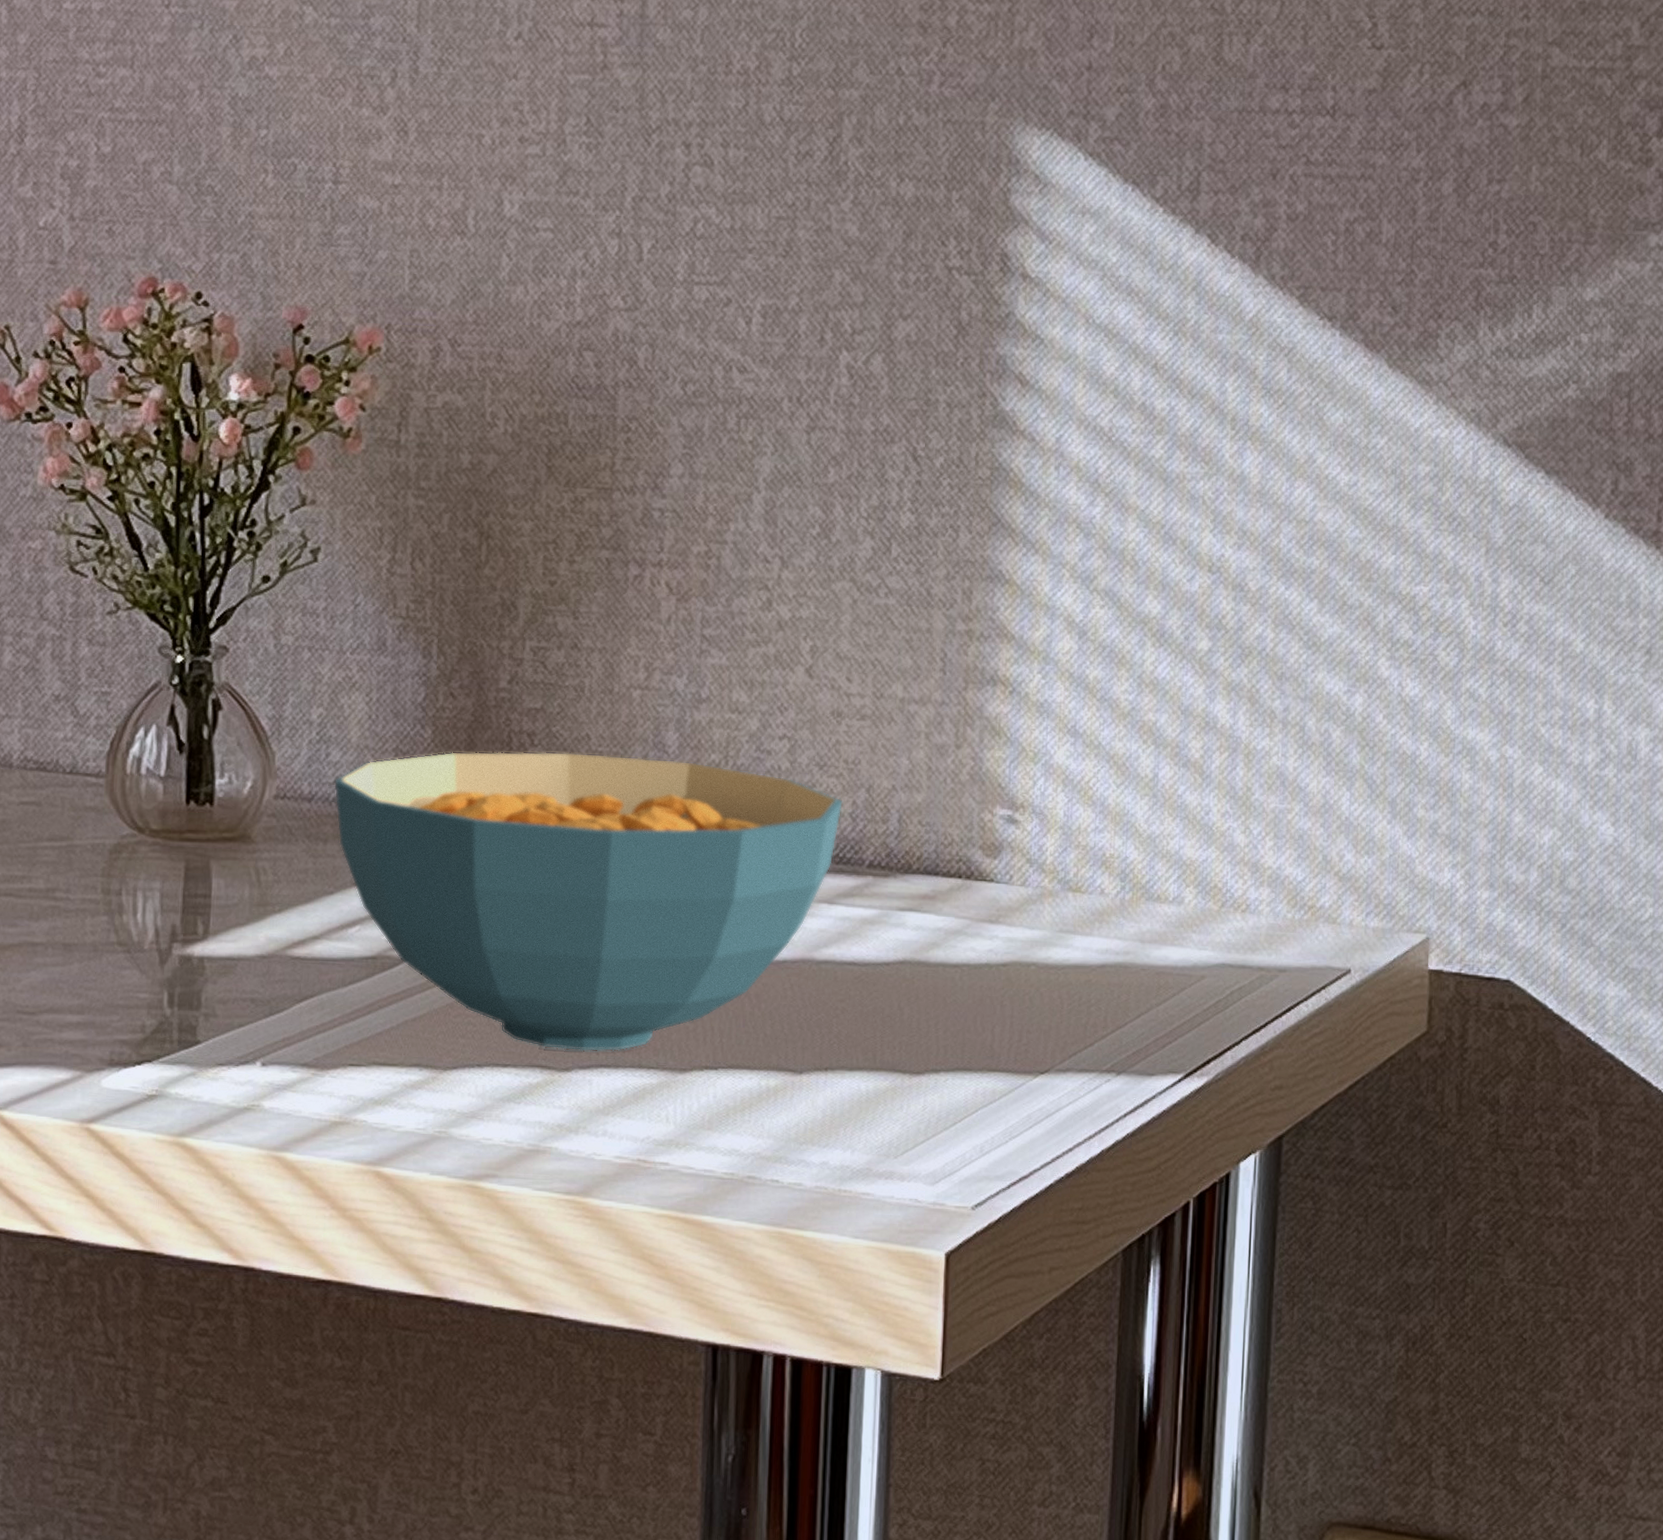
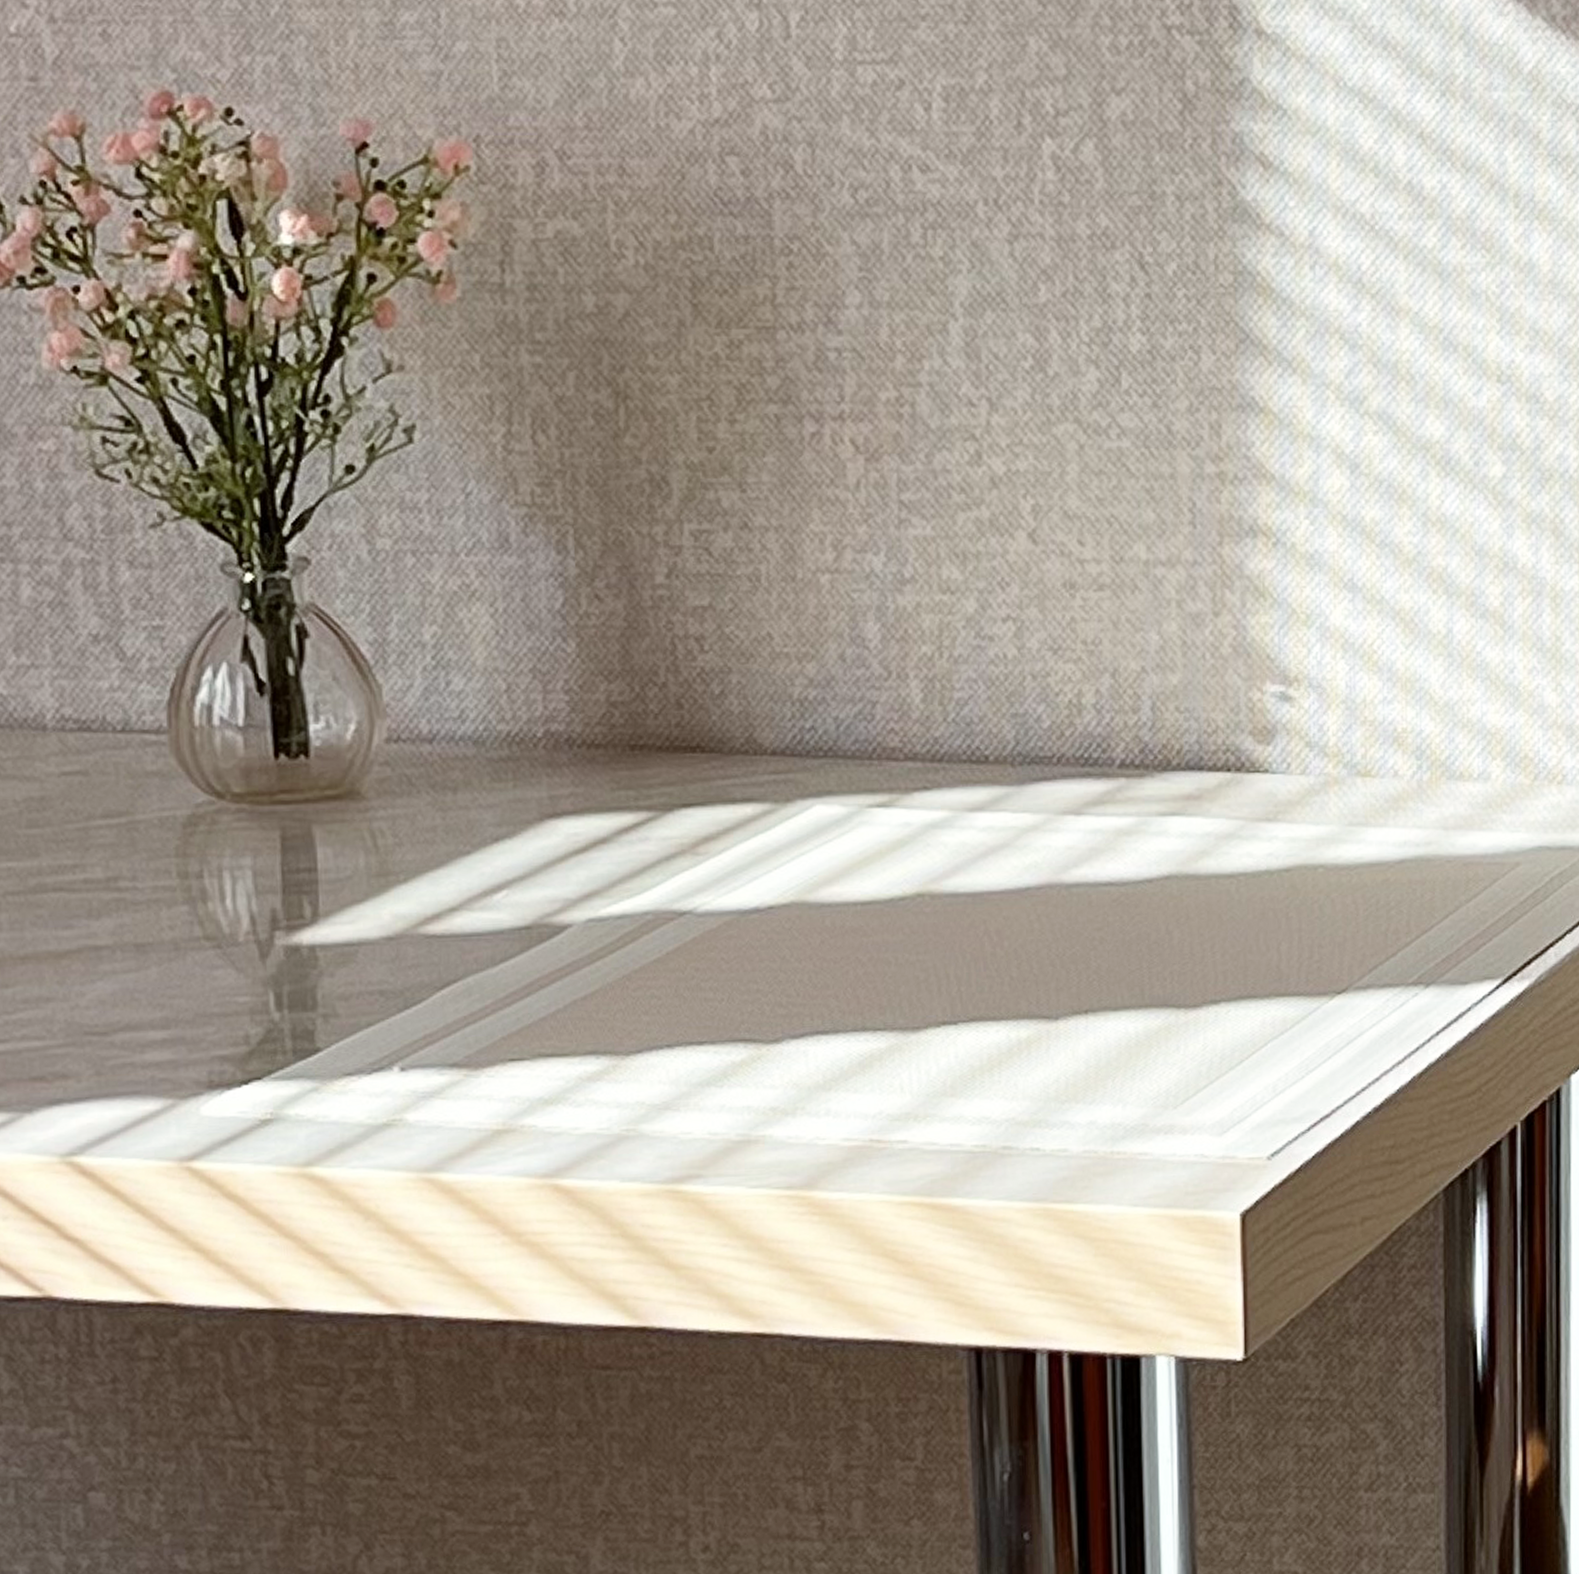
cereal bowl: present [333,751,844,1052] -> none [458,656,1085,1018]

